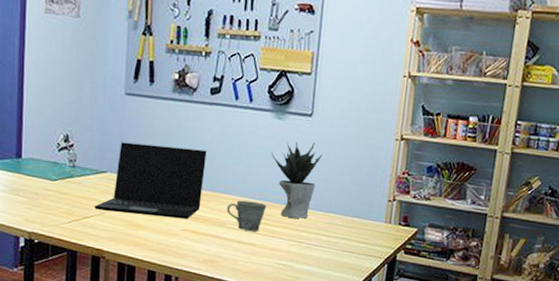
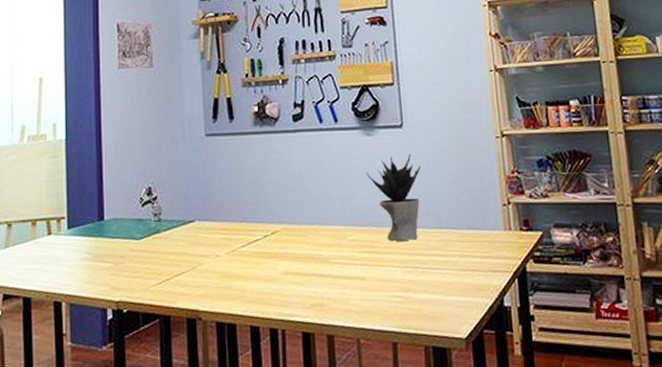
laptop: present [95,142,207,220] -> none [185,181,299,265]
mug: present [227,200,267,231] -> none [327,229,371,263]

